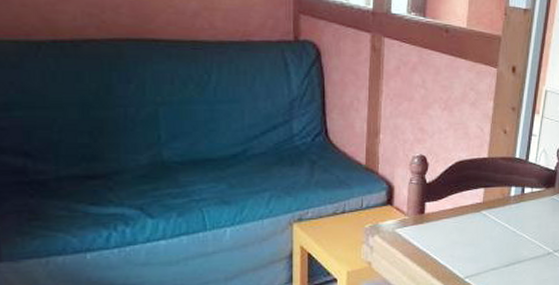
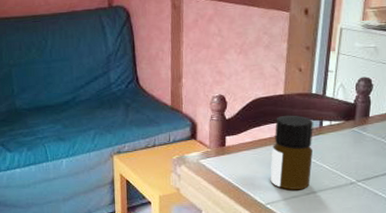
bottle: none [470,180,515,262] -> present [270,115,313,190]

